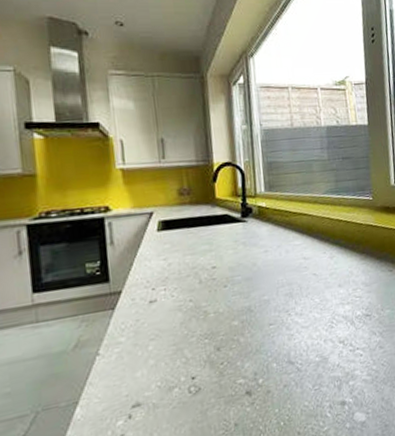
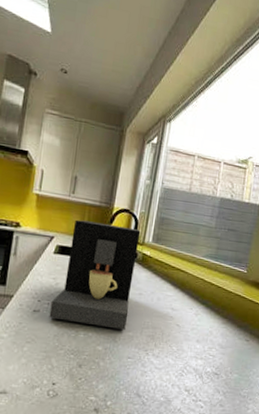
coffee maker: none [167,181,259,306] -> present [49,219,141,330]

